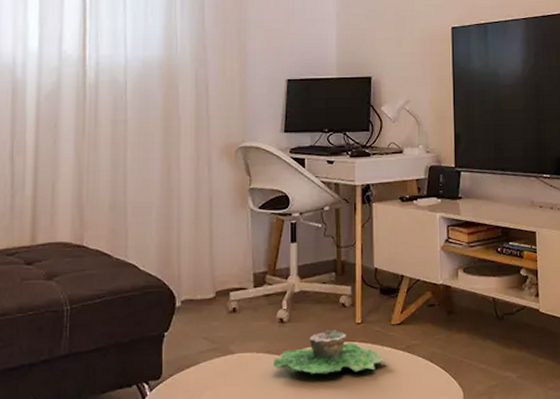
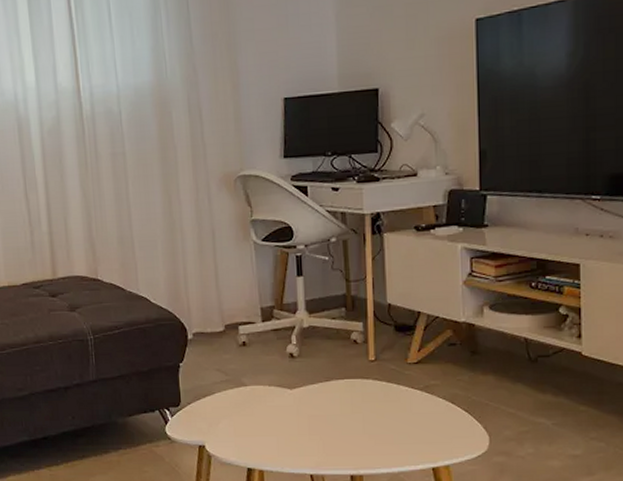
succulent planter: present [273,329,387,375] -> none [285,366,403,410]

